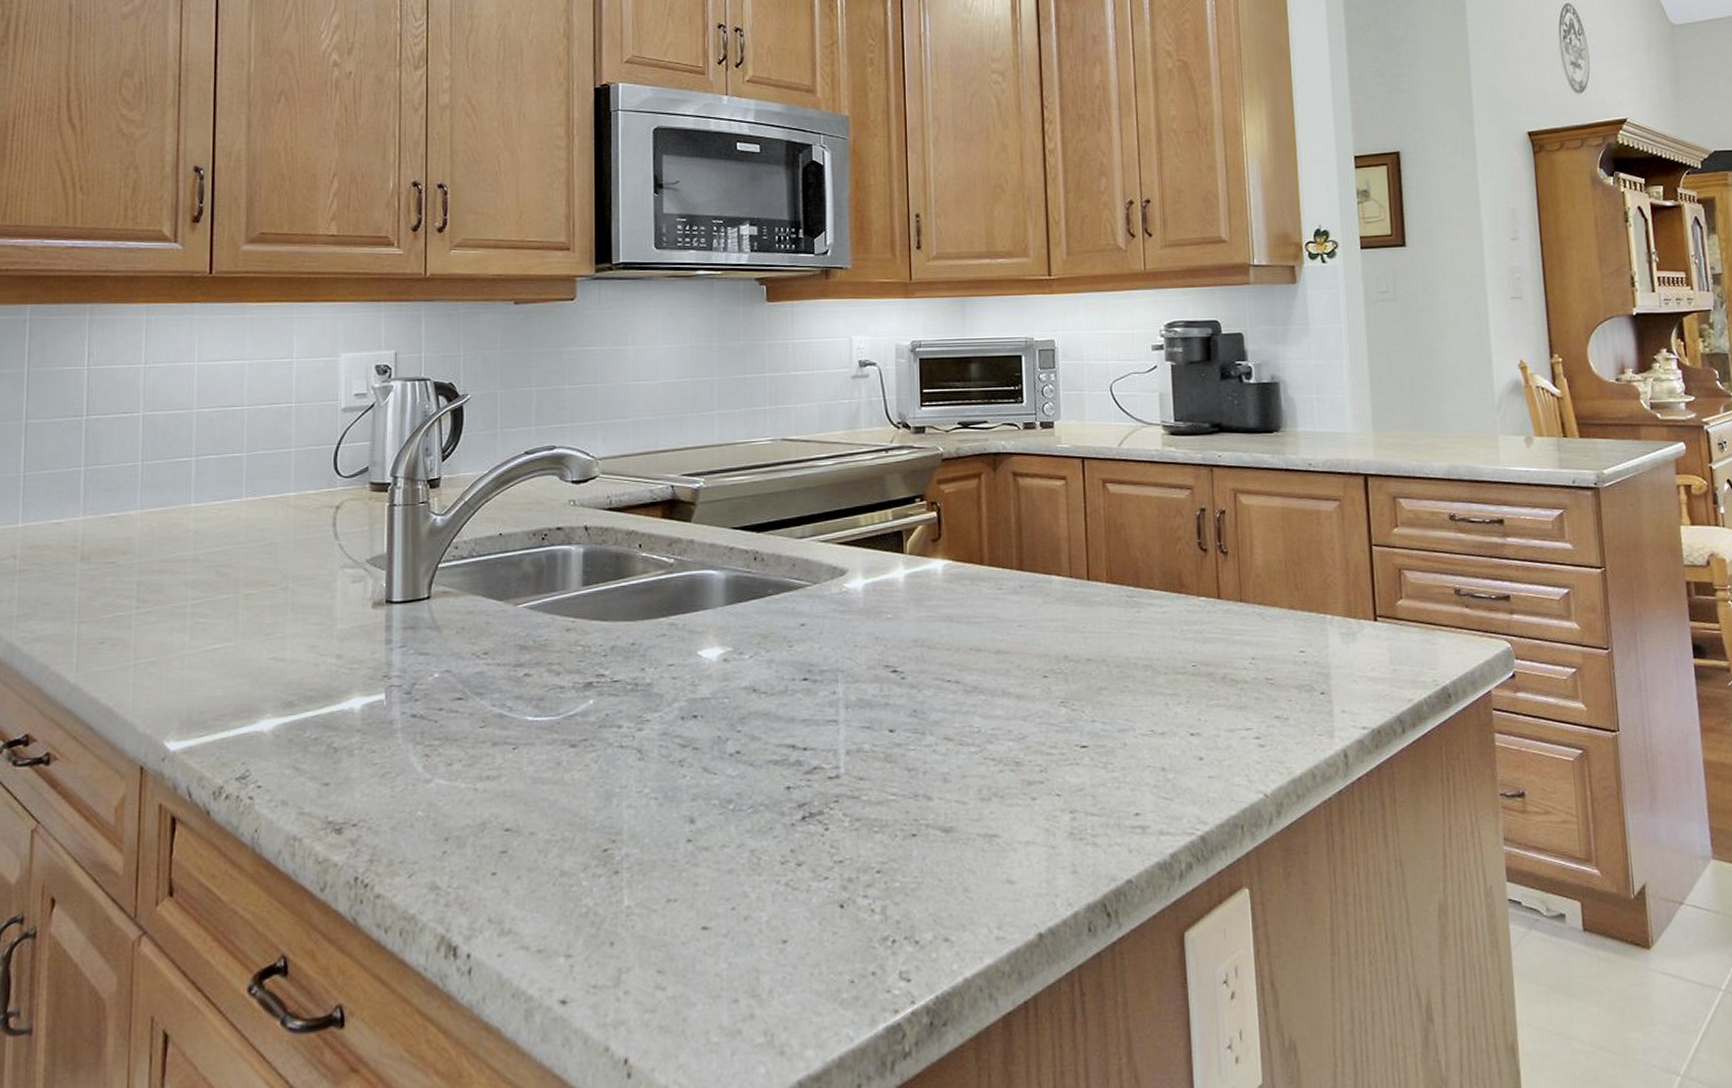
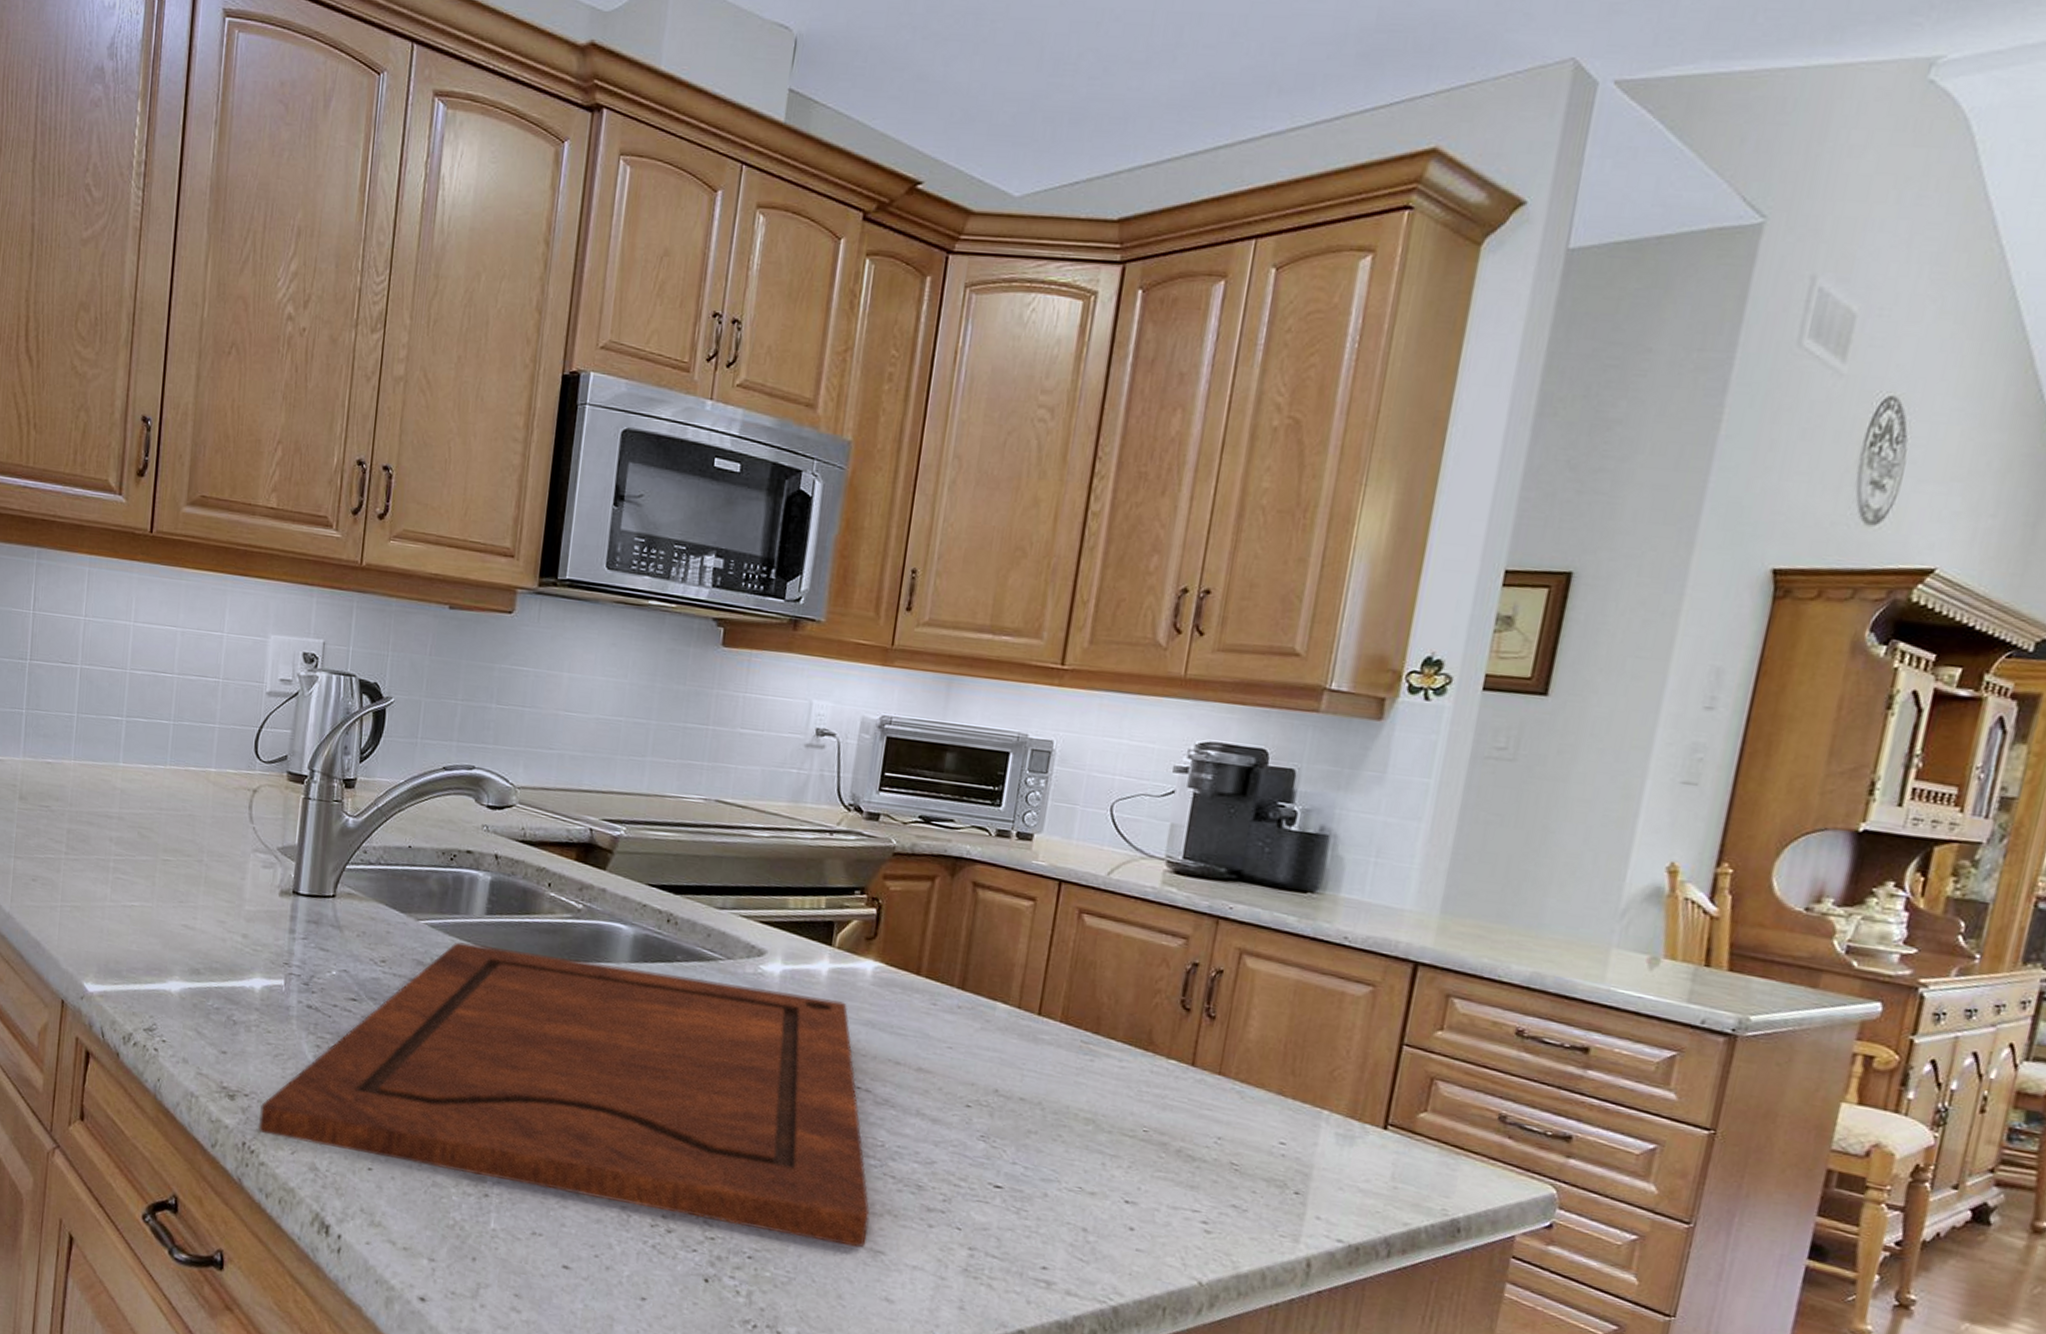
cutting board: none [371,603,980,863] -> present [259,942,870,1248]

